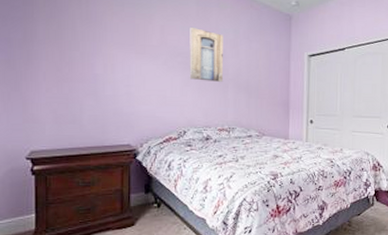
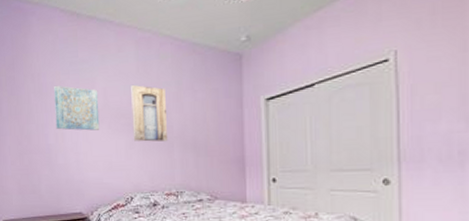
wall art: none [105,15,155,65] -> present [54,85,100,131]

